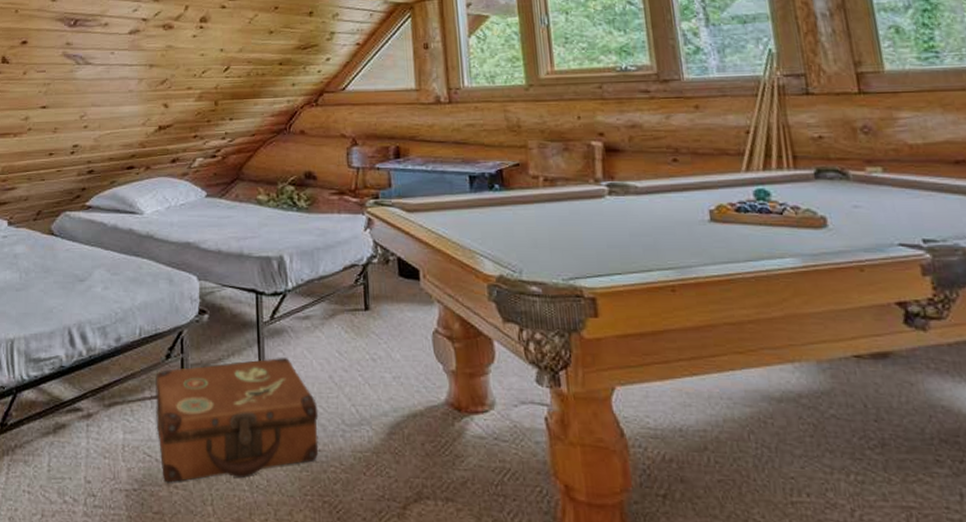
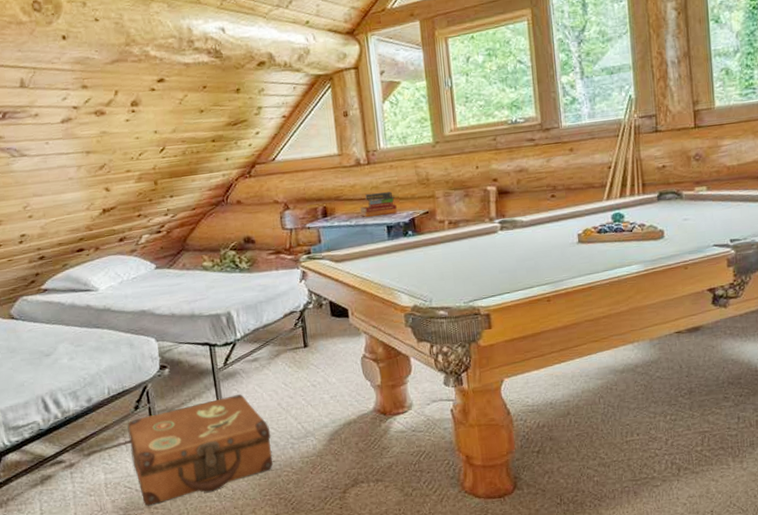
books: none [438,136,482,164] -> present [359,192,397,218]

